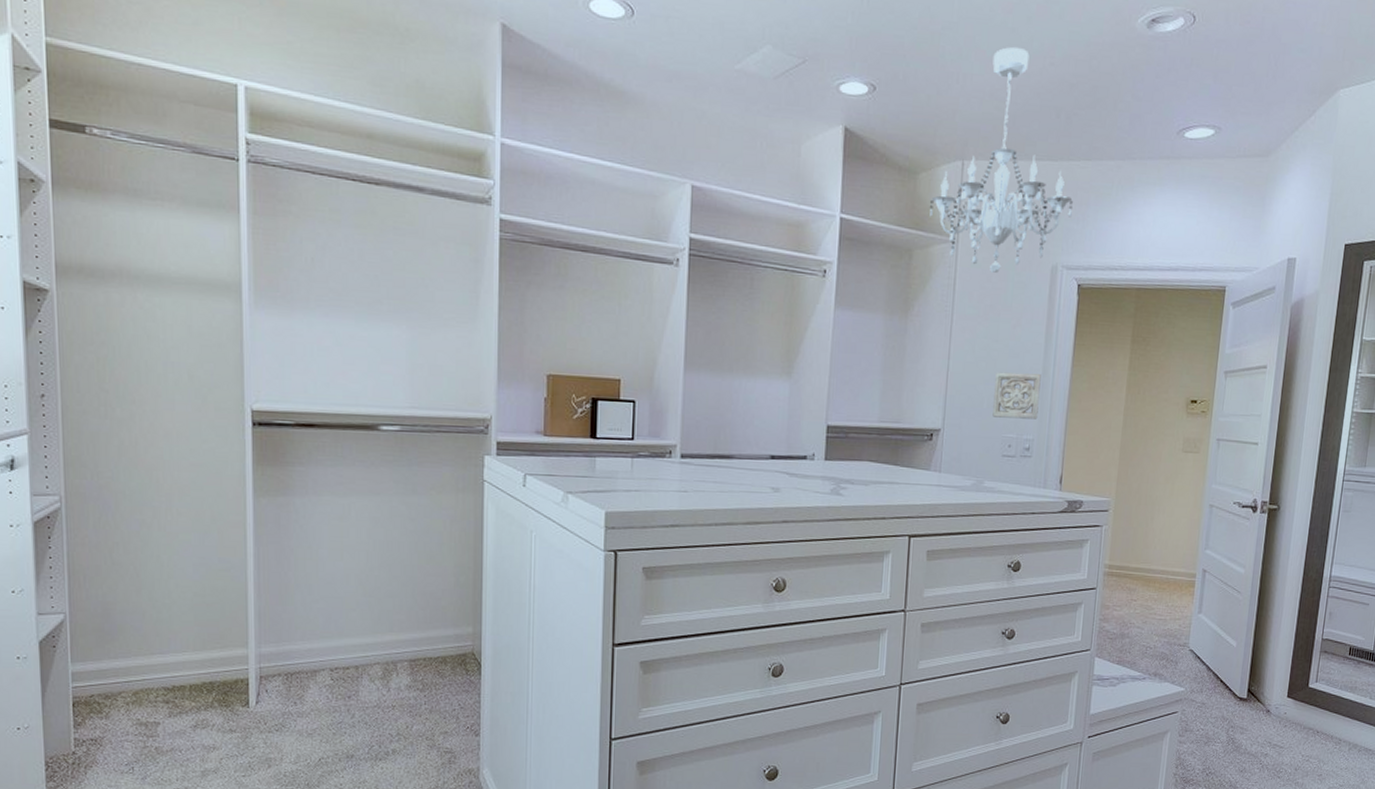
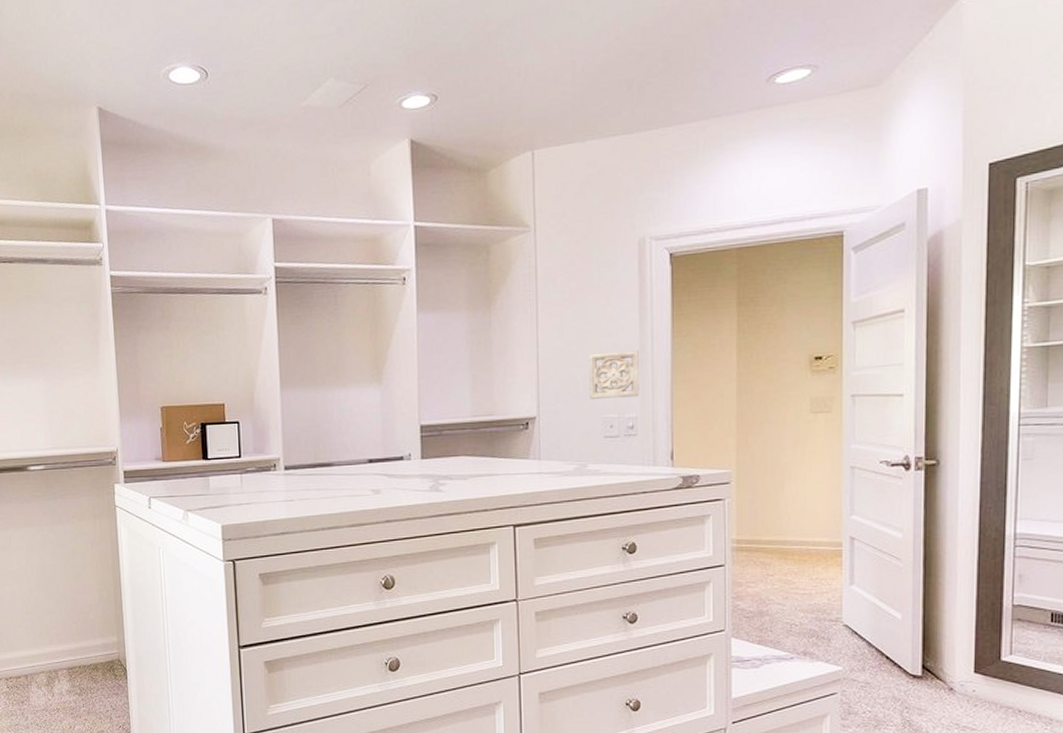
chandelier: present [929,46,1073,273] -> none [502,29,655,255]

